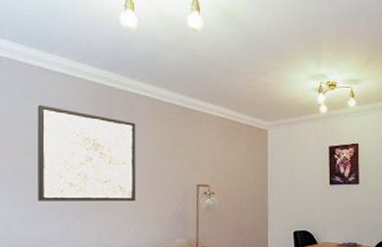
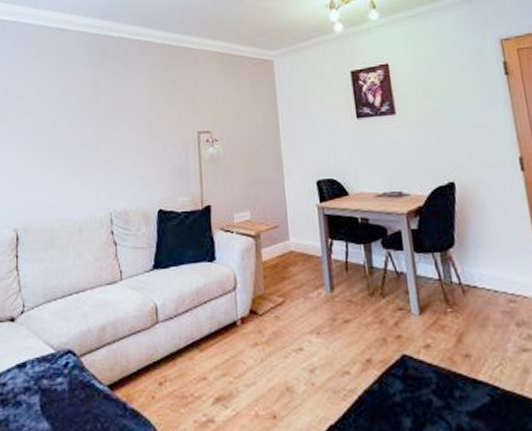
wall art: present [38,104,136,202] -> none [37,62,133,163]

